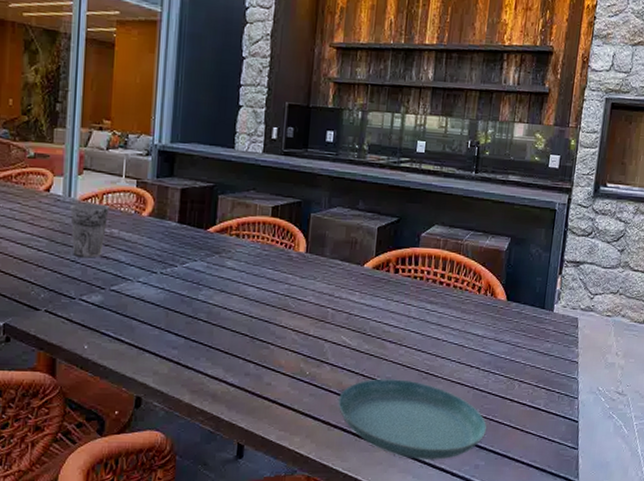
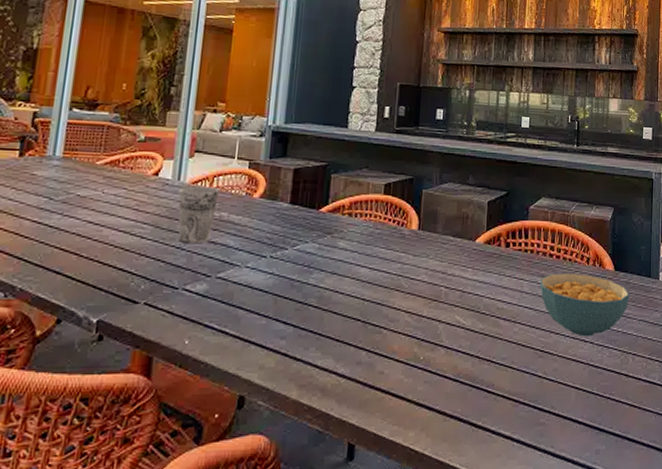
saucer: present [338,378,487,461] -> none [453,359,605,449]
cereal bowl: none [428,300,521,362] -> present [540,273,630,337]

